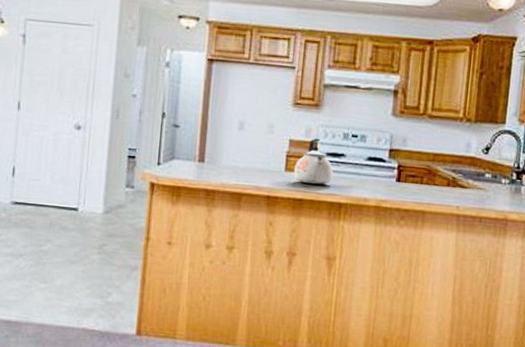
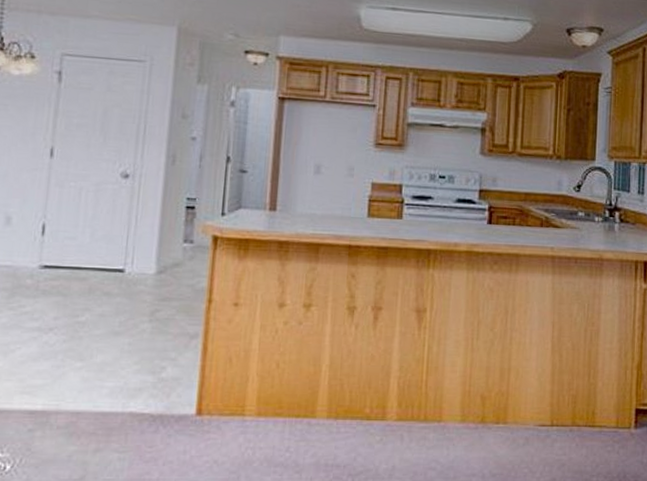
kettle: present [293,138,333,185] -> none [377,180,420,231]

